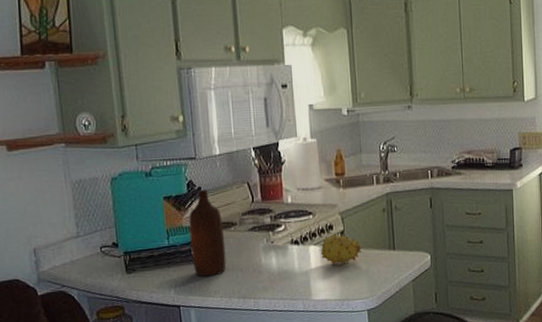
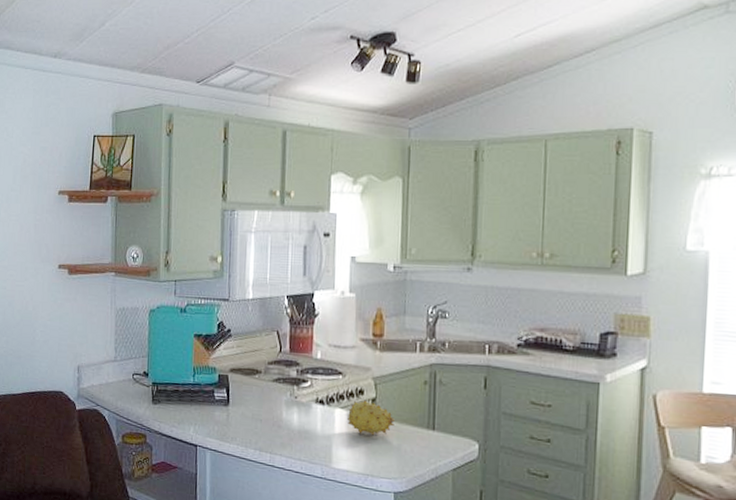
bottle: present [189,190,227,277] -> none [214,332,248,422]

